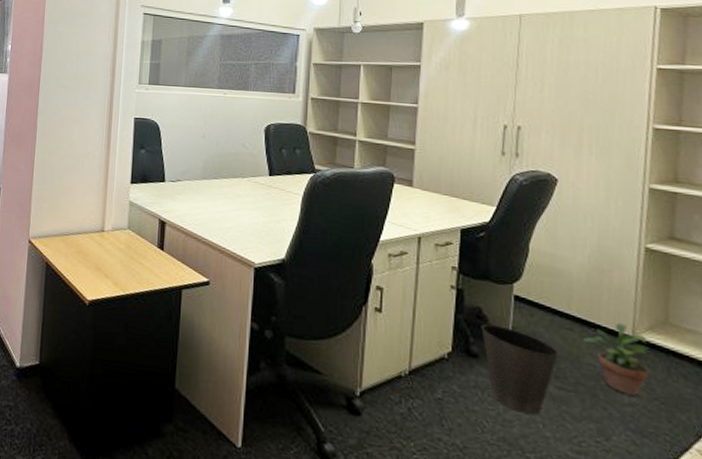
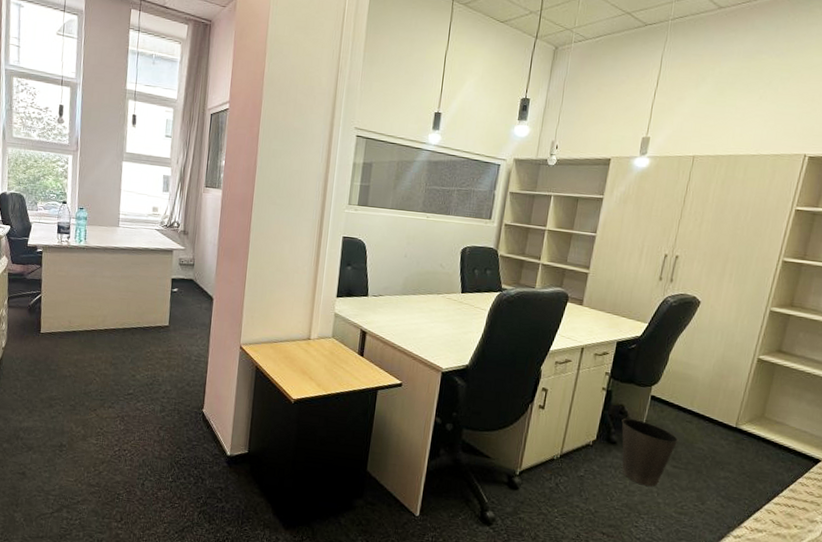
potted plant: present [584,322,653,395] -> none [698,416,747,471]

